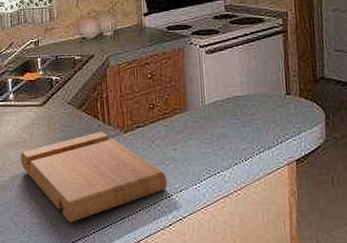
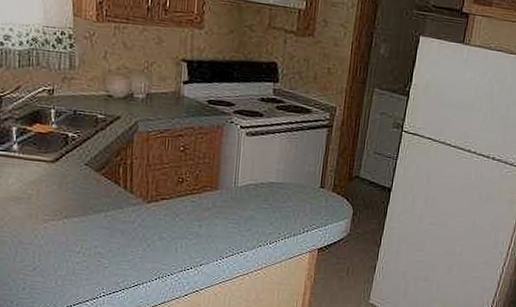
cutting board: present [20,132,167,223] -> none [23,198,188,285]

